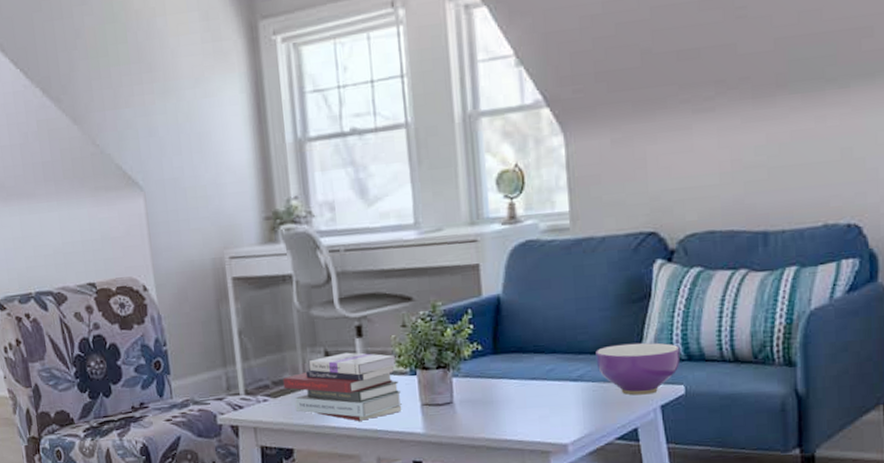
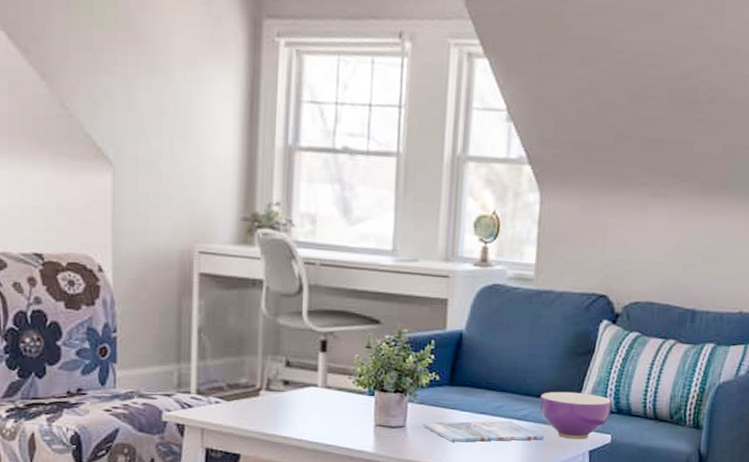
books: present [283,352,402,421] -> none [239,365,357,434]
magazine: none [470,383,607,413] -> present [422,420,545,442]

